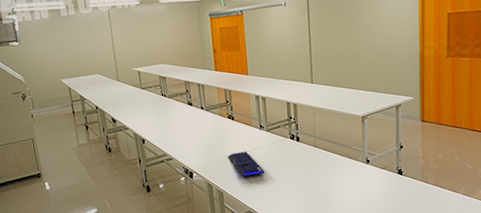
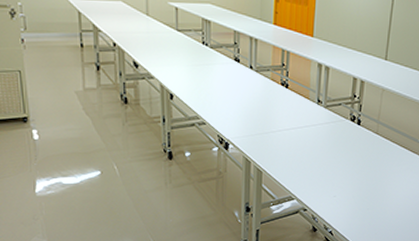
keyboard: present [228,151,264,177] -> none [274,127,314,157]

